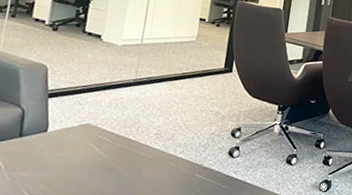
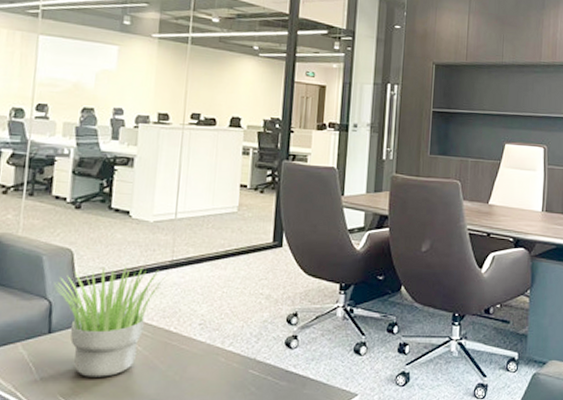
potted plant: none [28,81,131,177] -> present [54,265,167,377]

